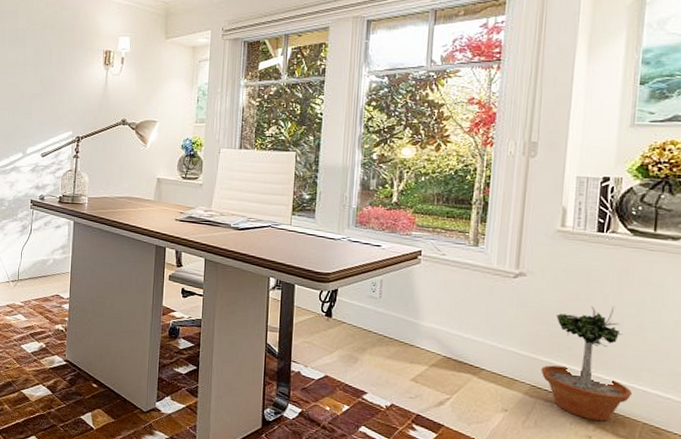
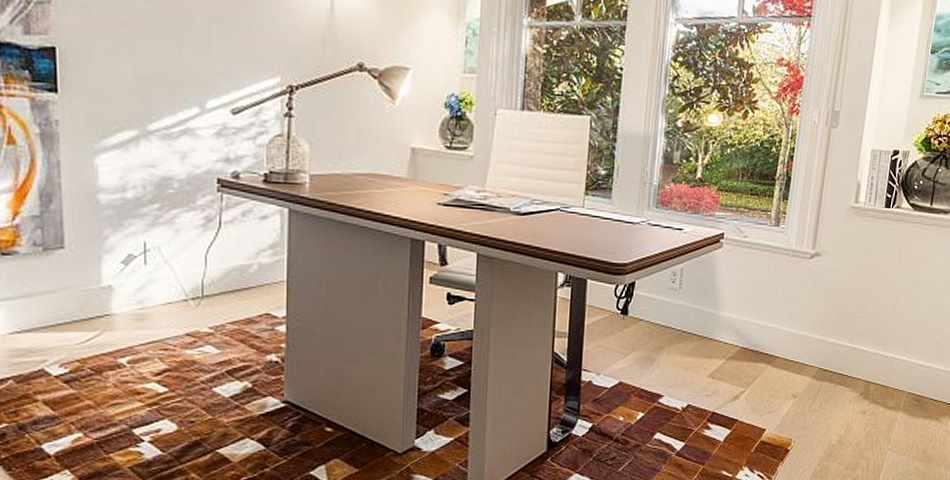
potted tree: present [540,306,633,421] -> none [828,282,902,395]

